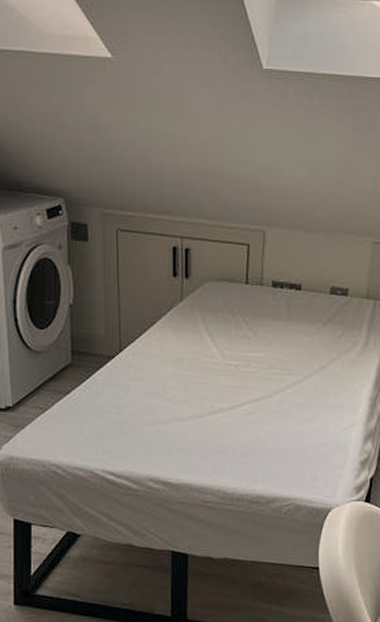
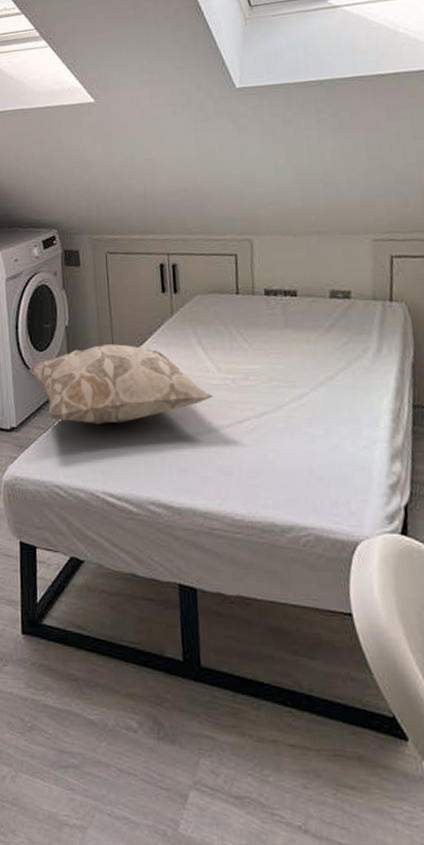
decorative pillow: none [27,325,217,405] -> present [28,343,214,424]

